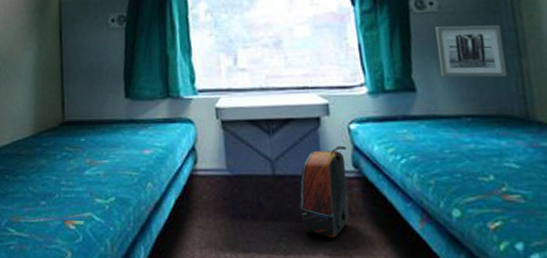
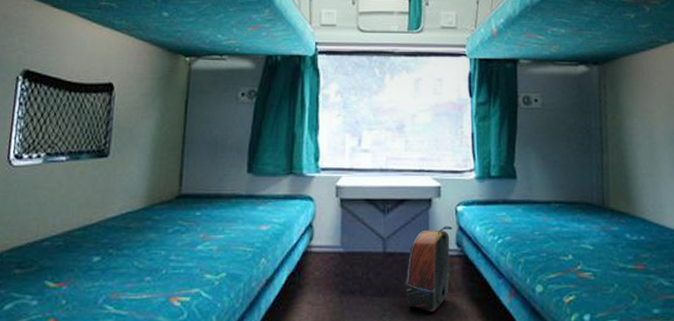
wall art: present [435,24,507,78] -> none [537,121,591,169]

